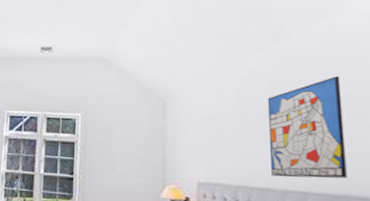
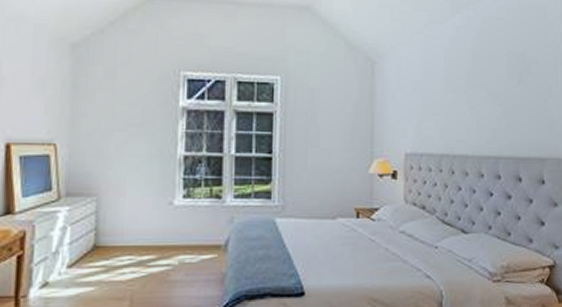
wall art: present [267,76,347,179] -> none [470,38,531,143]

